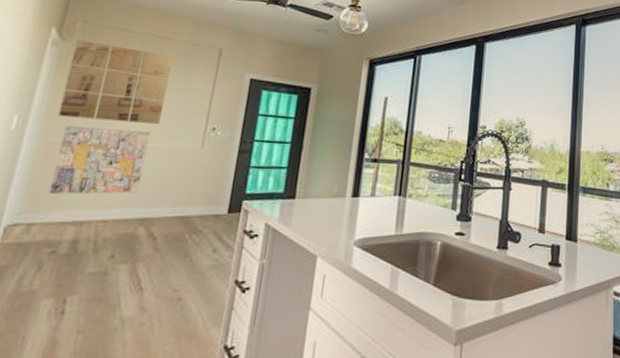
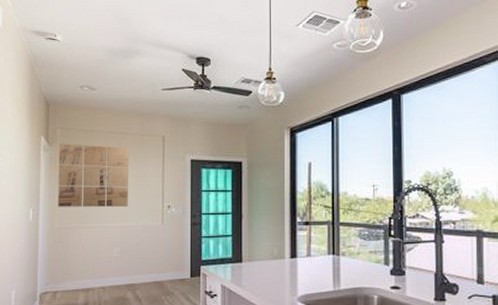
wall art: present [48,126,151,195] -> none [62,214,123,268]

